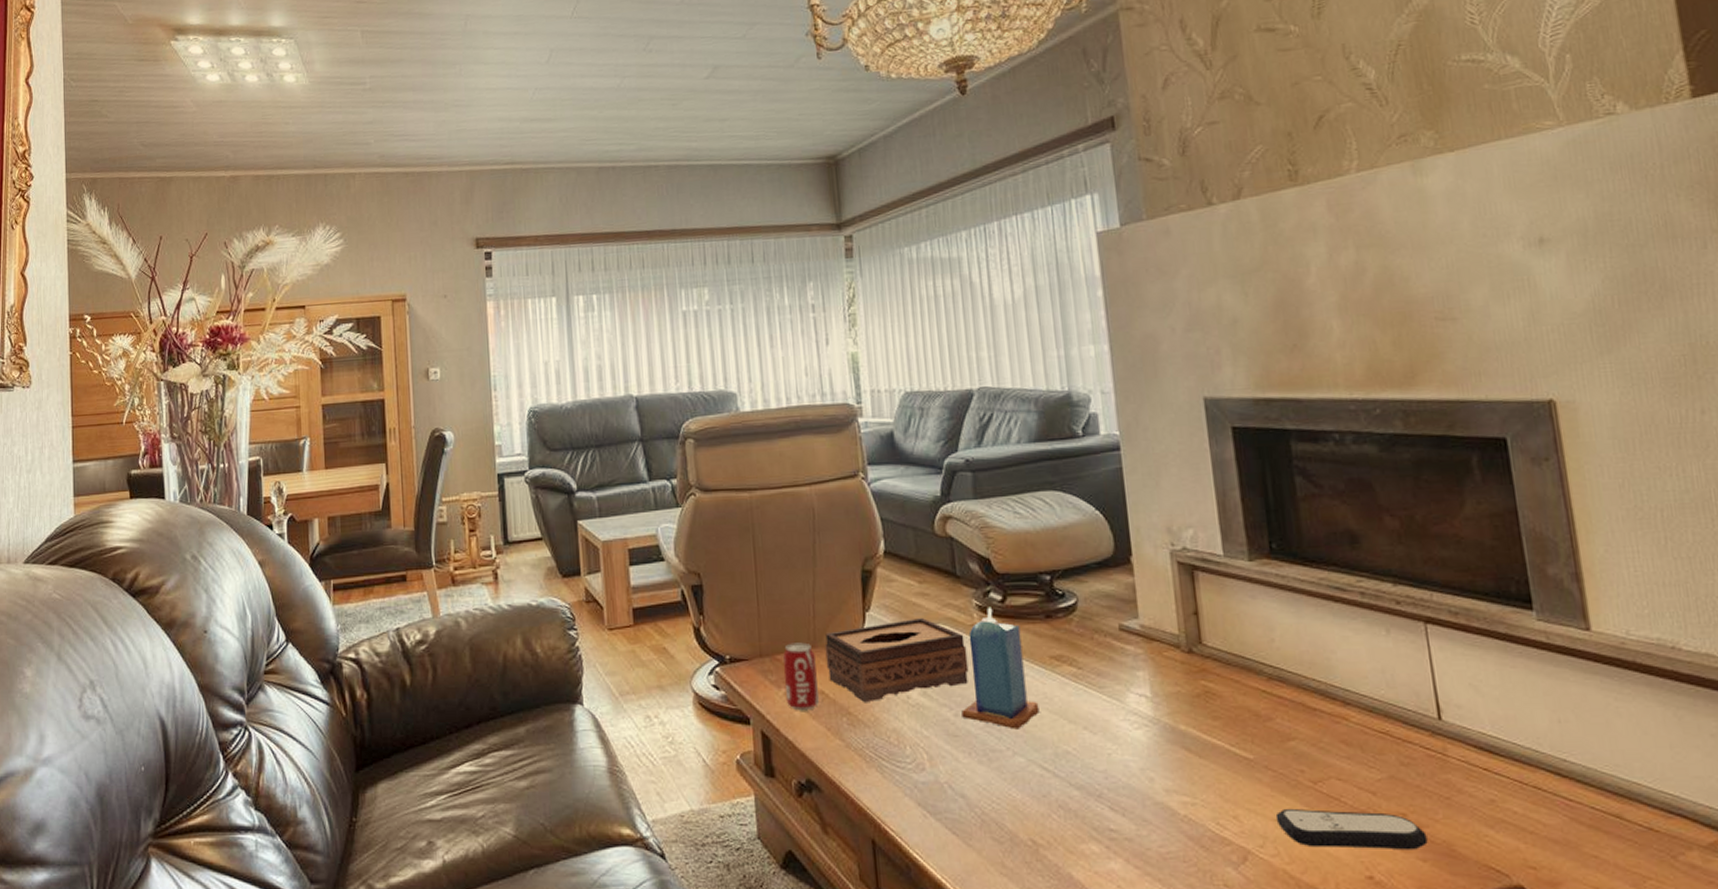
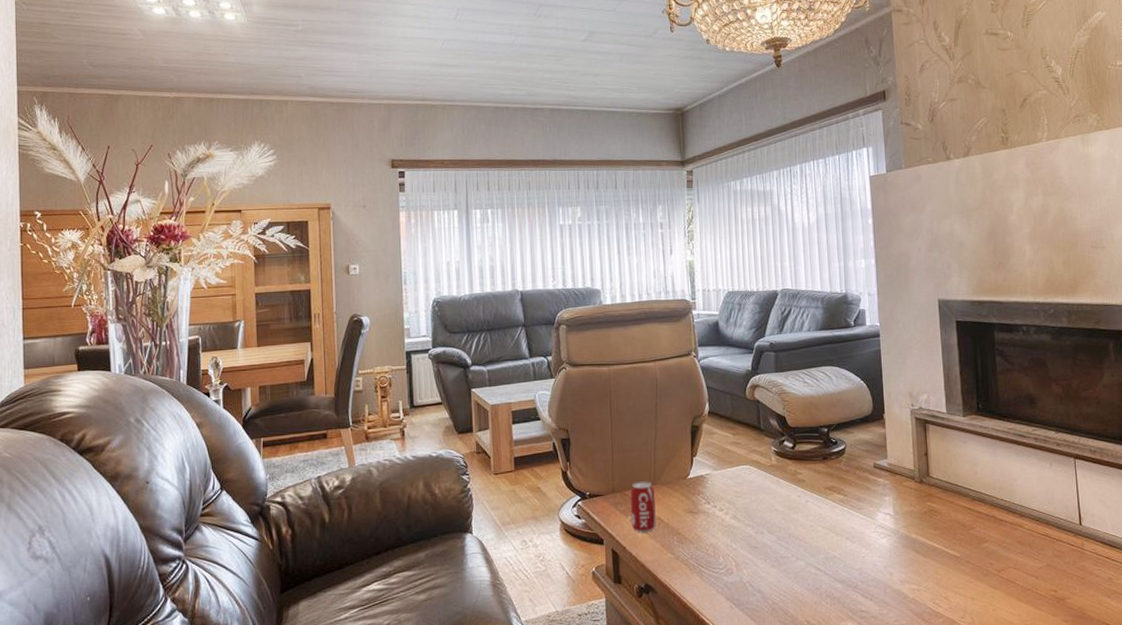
tissue box: present [825,618,969,703] -> none [662,461,767,526]
candle: present [961,607,1040,730] -> none [761,452,816,541]
remote control: present [1275,808,1428,850] -> none [972,589,1069,616]

